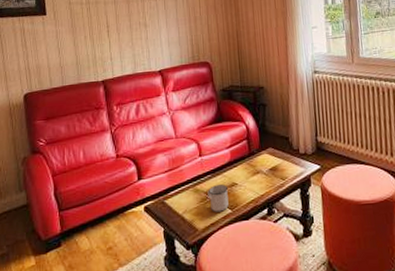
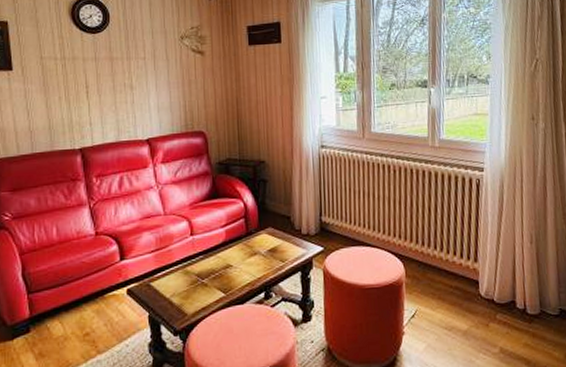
mug: present [207,183,229,212] -> none [199,265,222,296]

